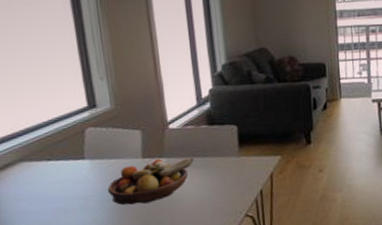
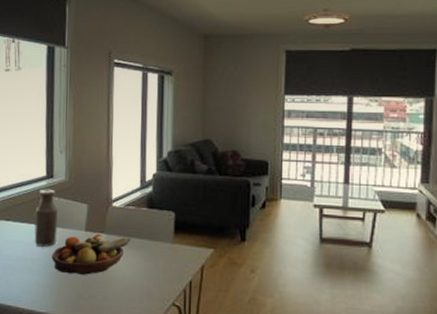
bottle: none [80,119,111,182] -> present [34,189,58,247]

